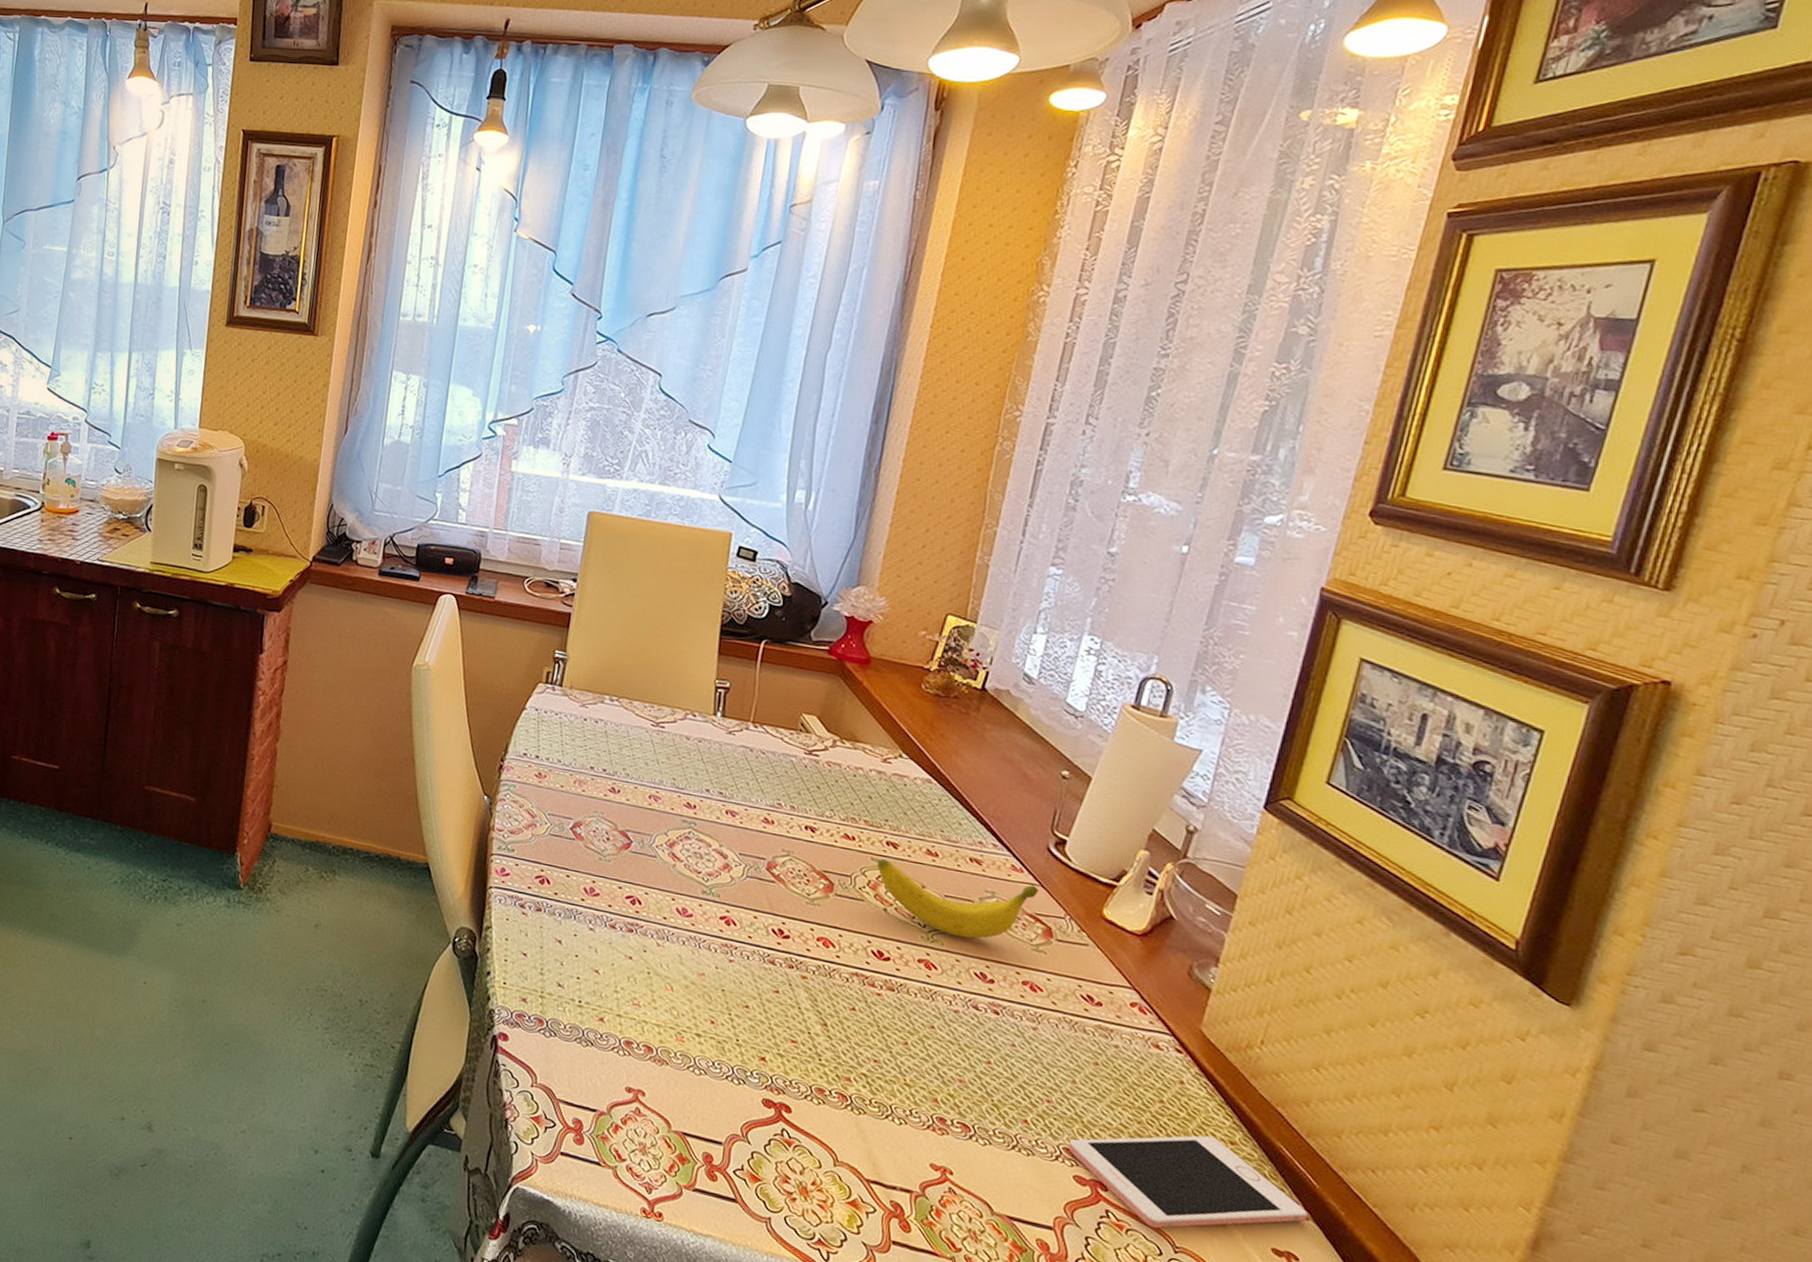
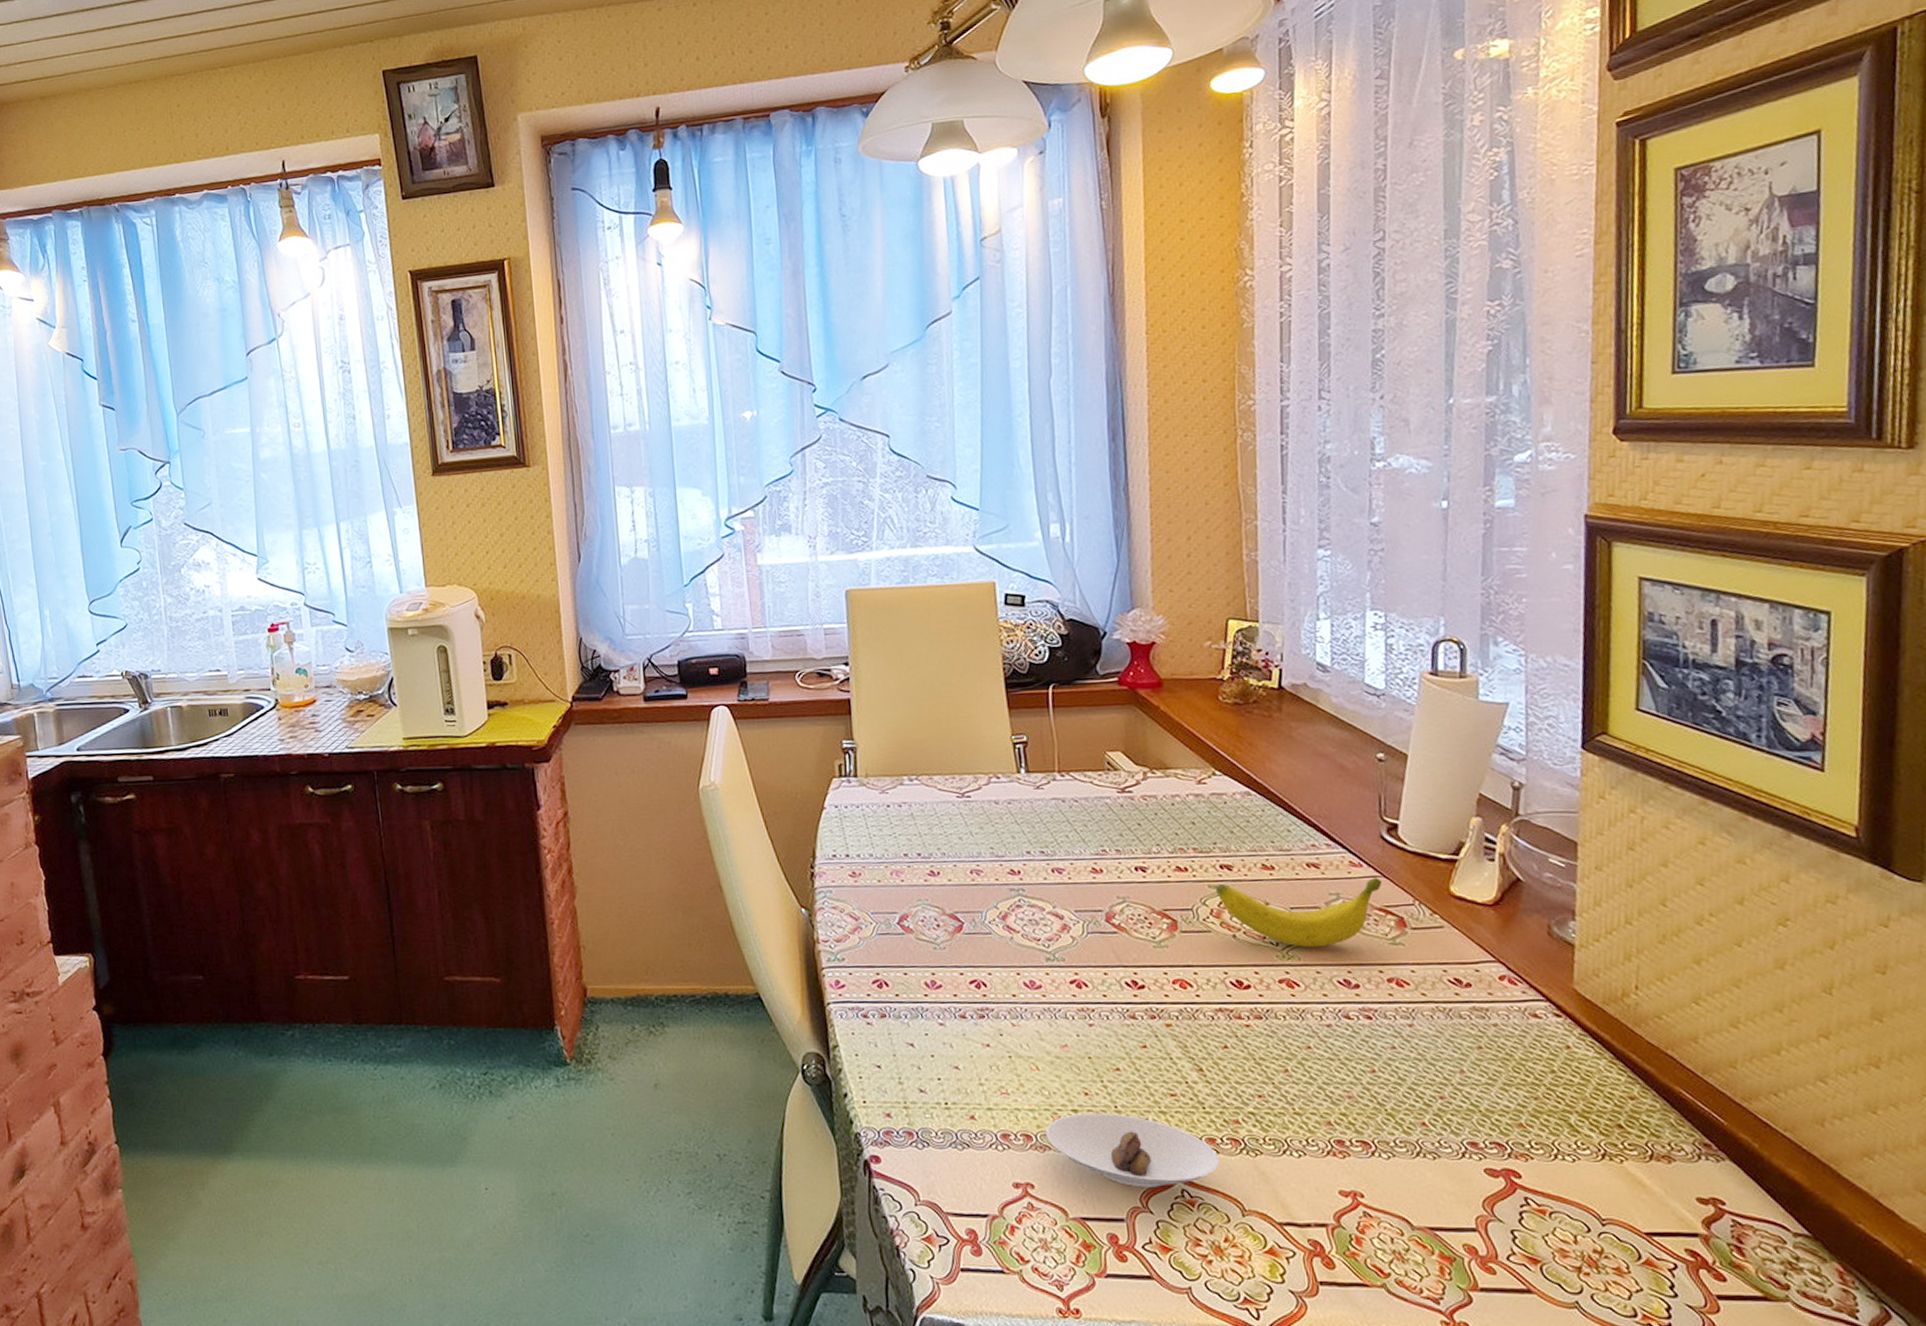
saucer: none [666,1037,824,1124] -> present [1046,1113,1219,1188]
cell phone: present [1068,1135,1308,1229] -> none [1471,1096,1723,1205]

